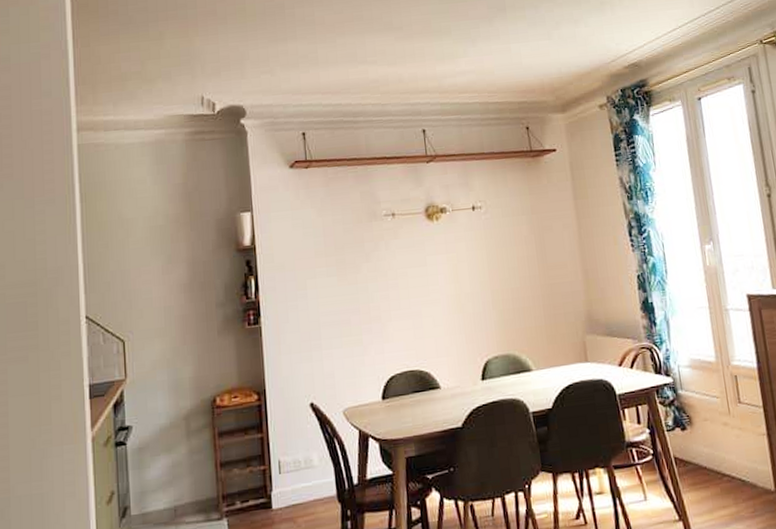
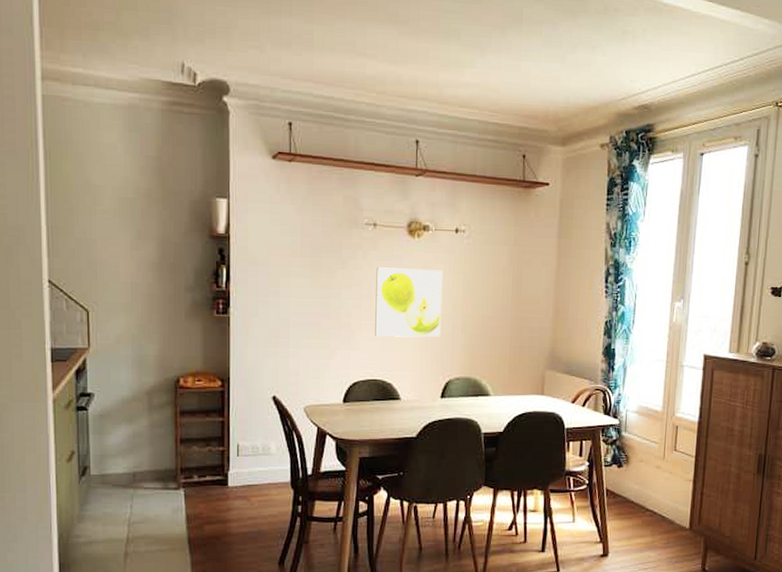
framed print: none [400,248,472,325] -> present [375,267,443,338]

